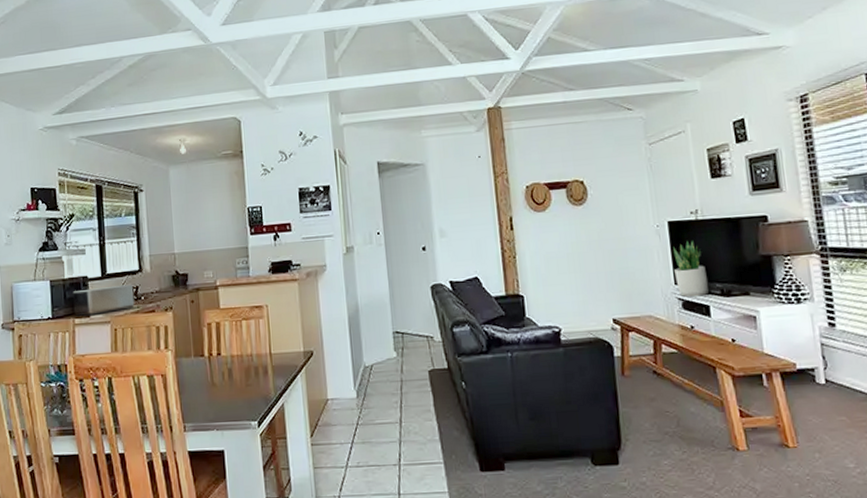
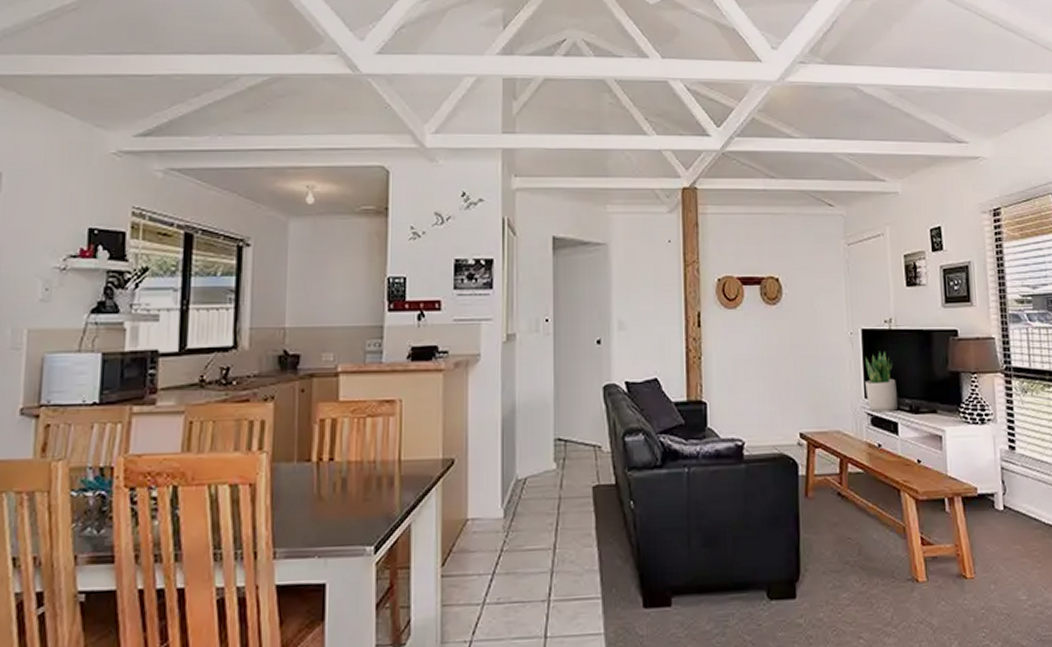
toaster: present [73,284,135,317] -> none [132,364,223,404]

